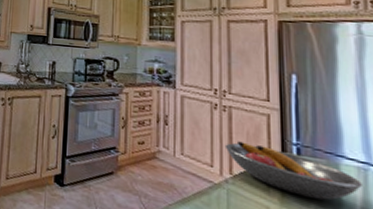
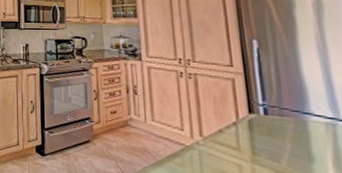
fruit bowl: present [224,141,362,200] -> none [193,105,332,156]

